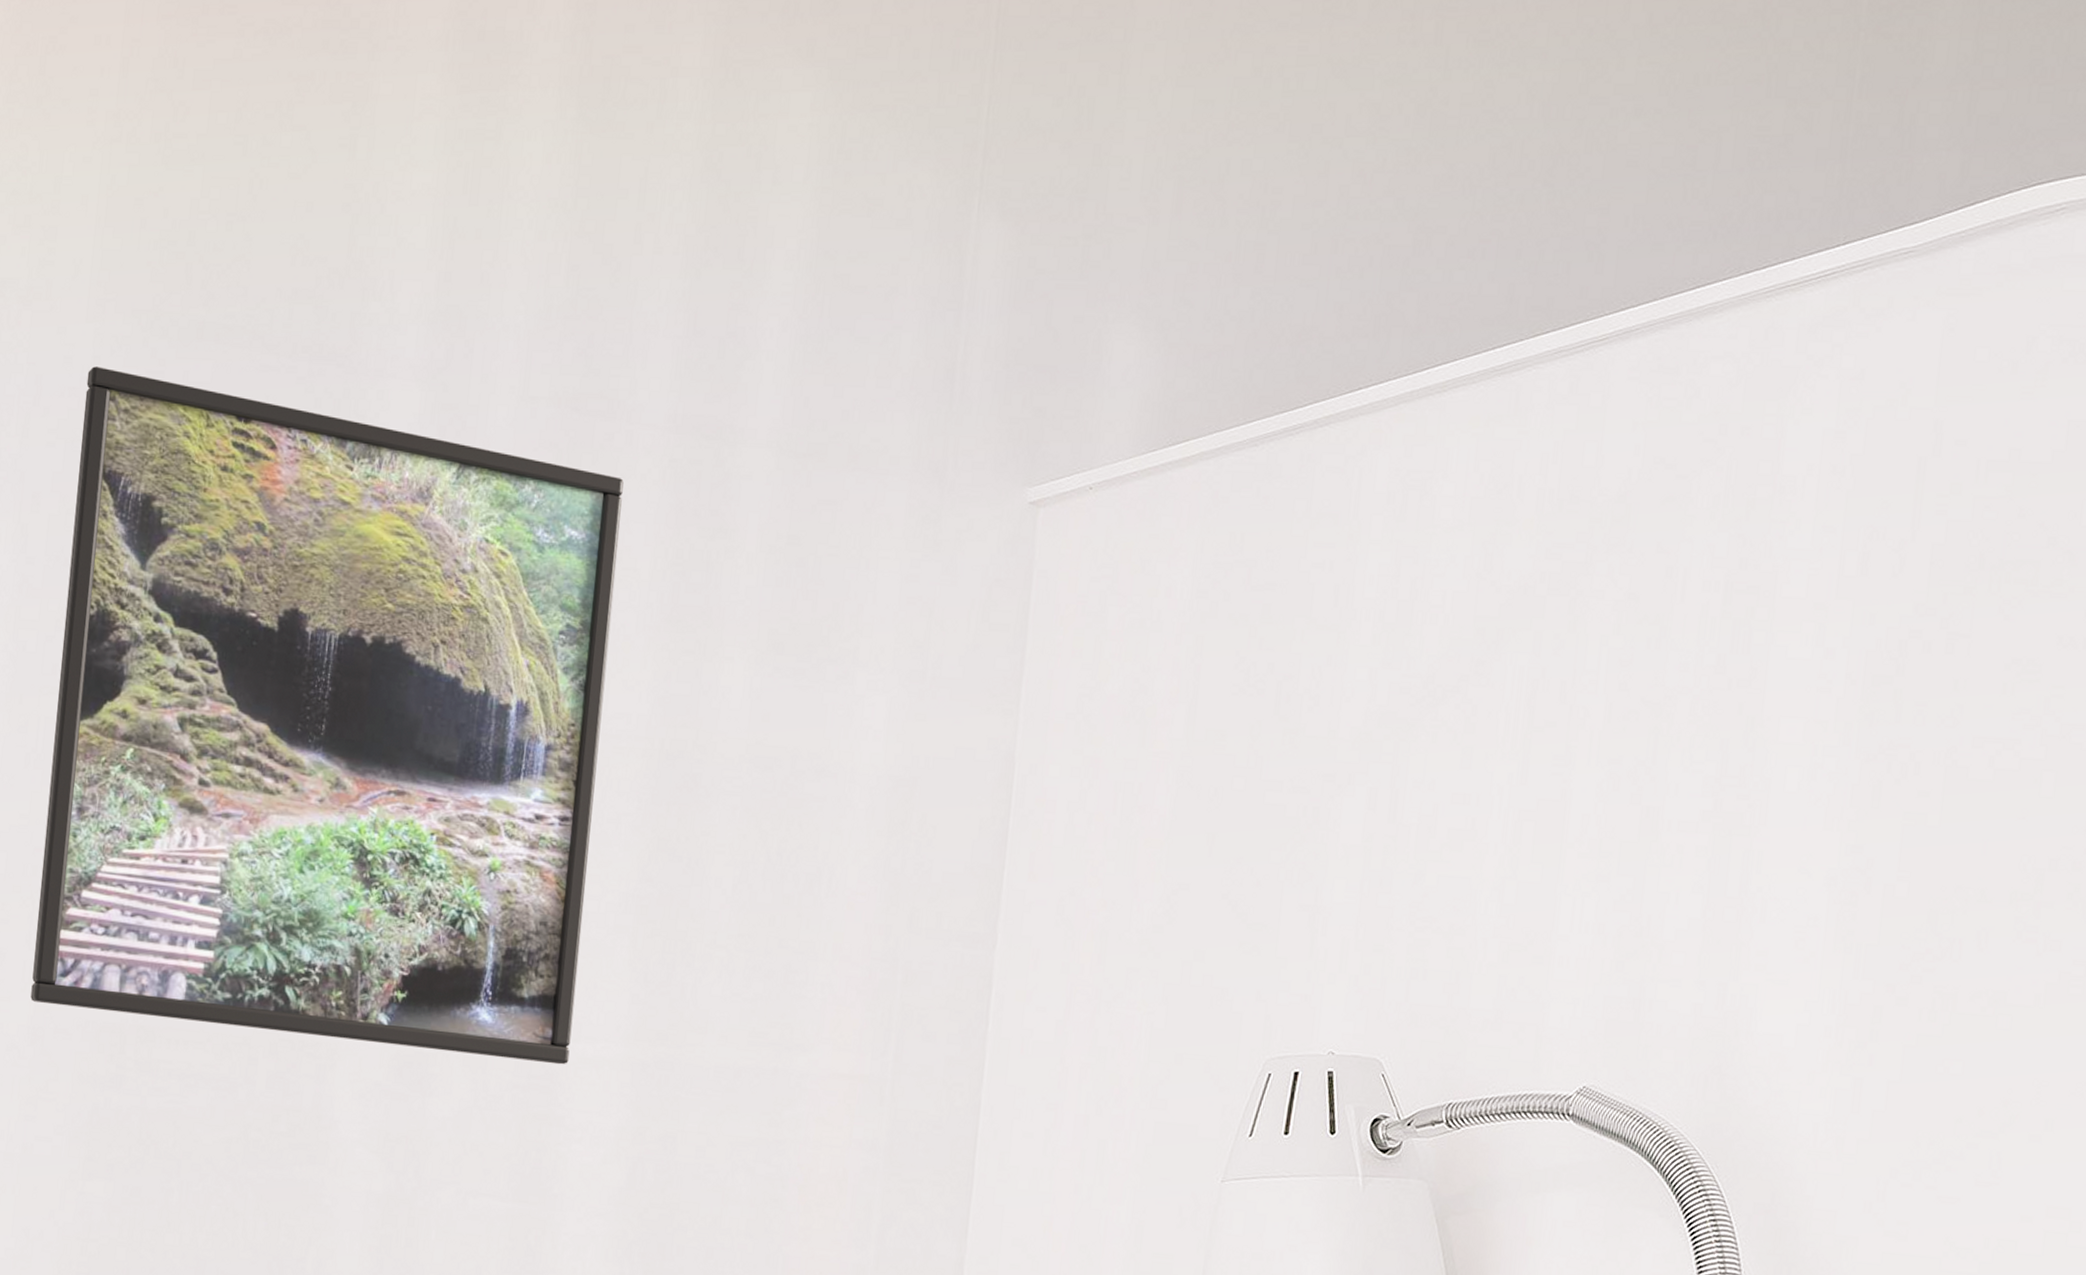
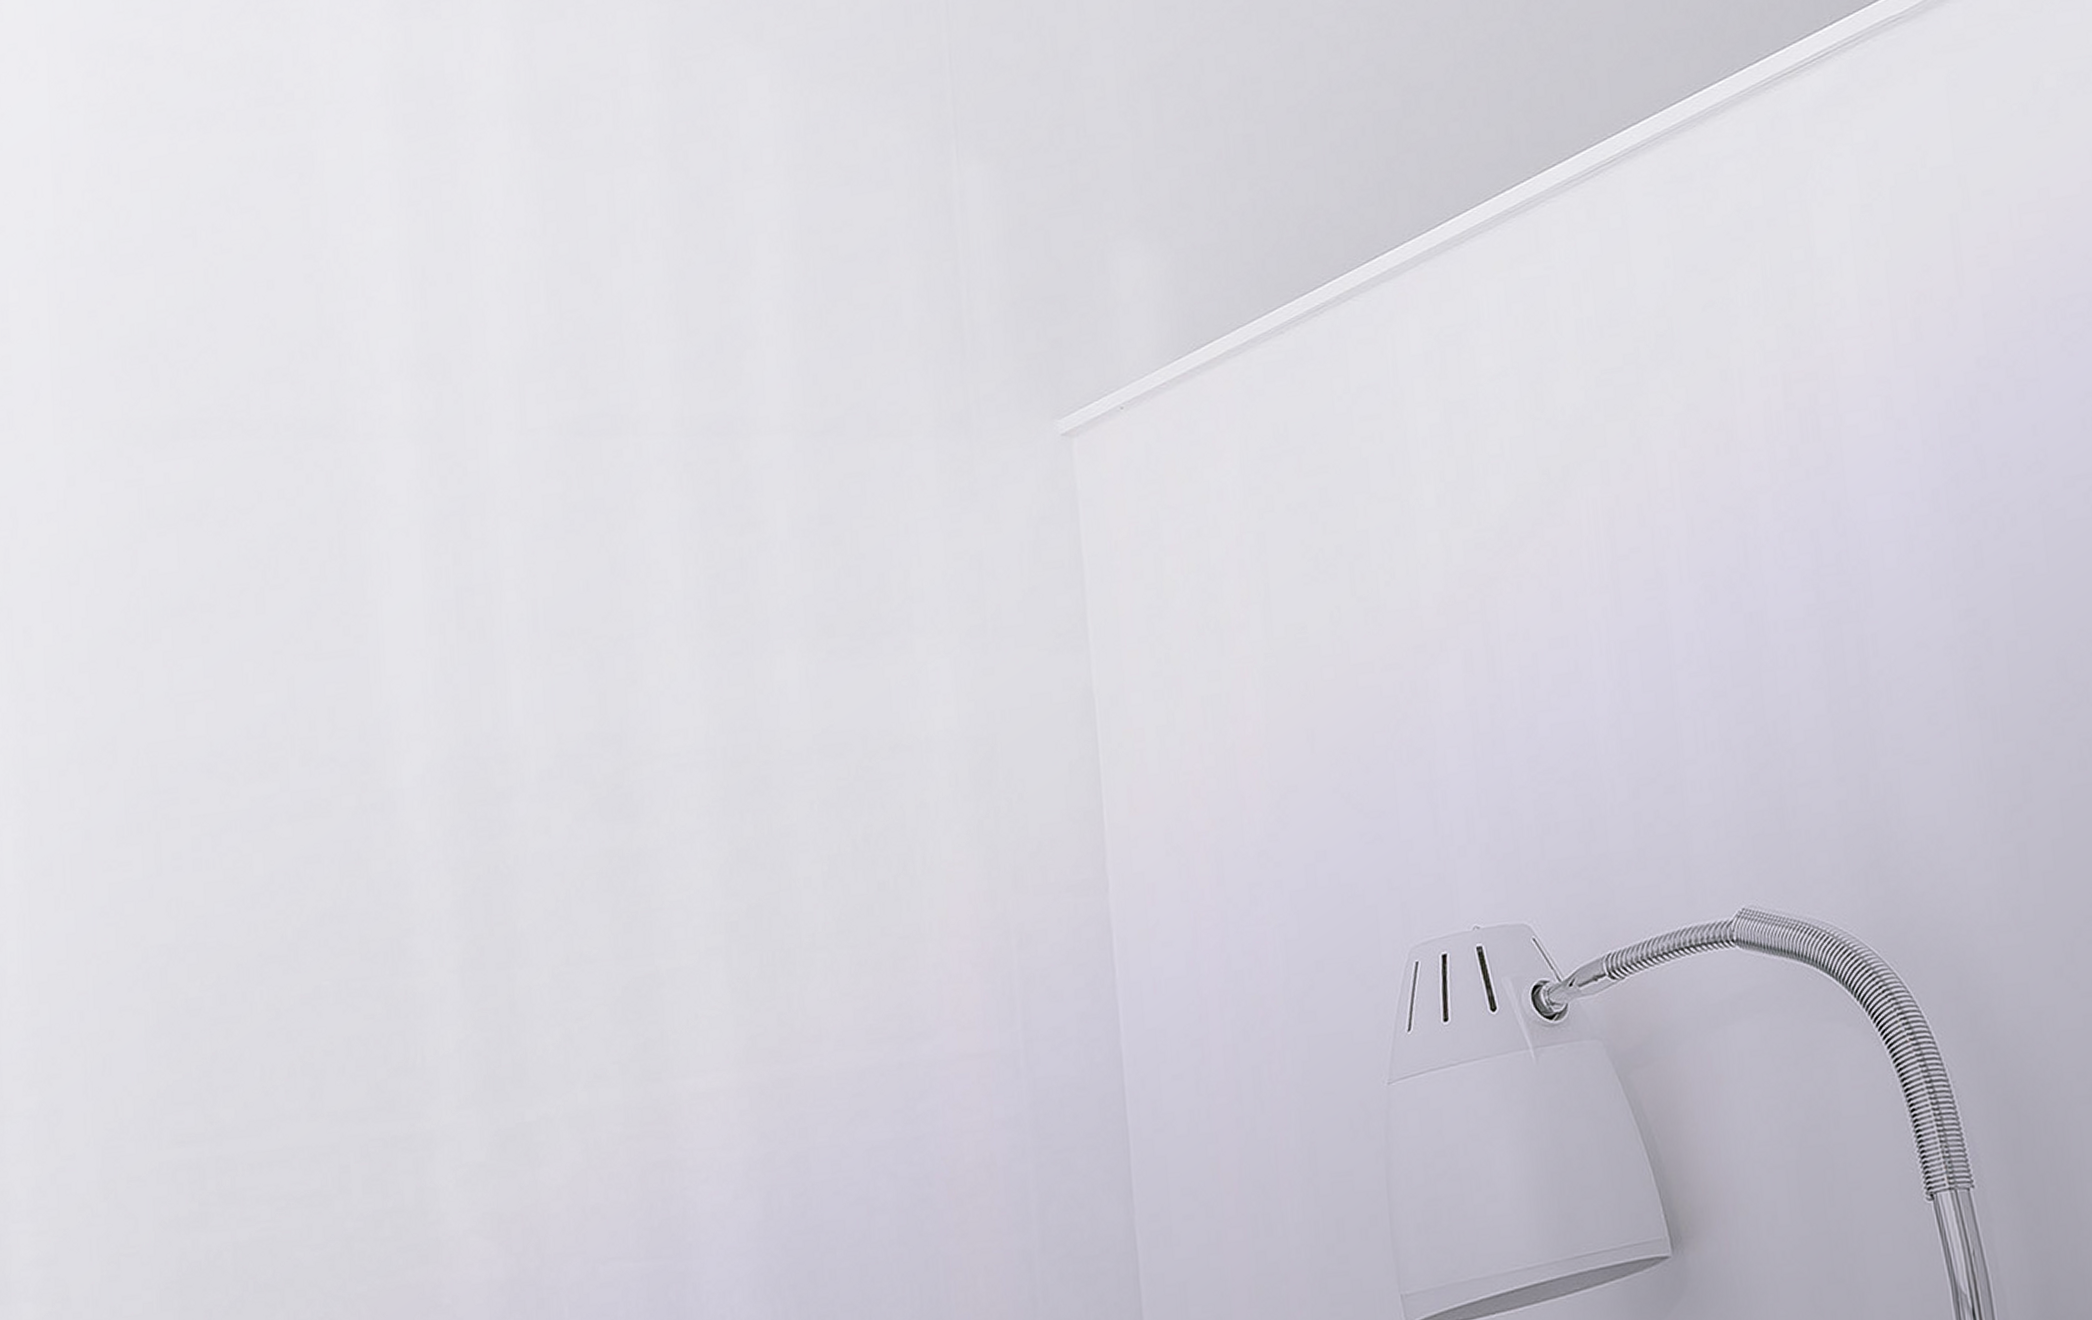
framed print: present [30,366,624,1065] -> none [63,486,681,1154]

